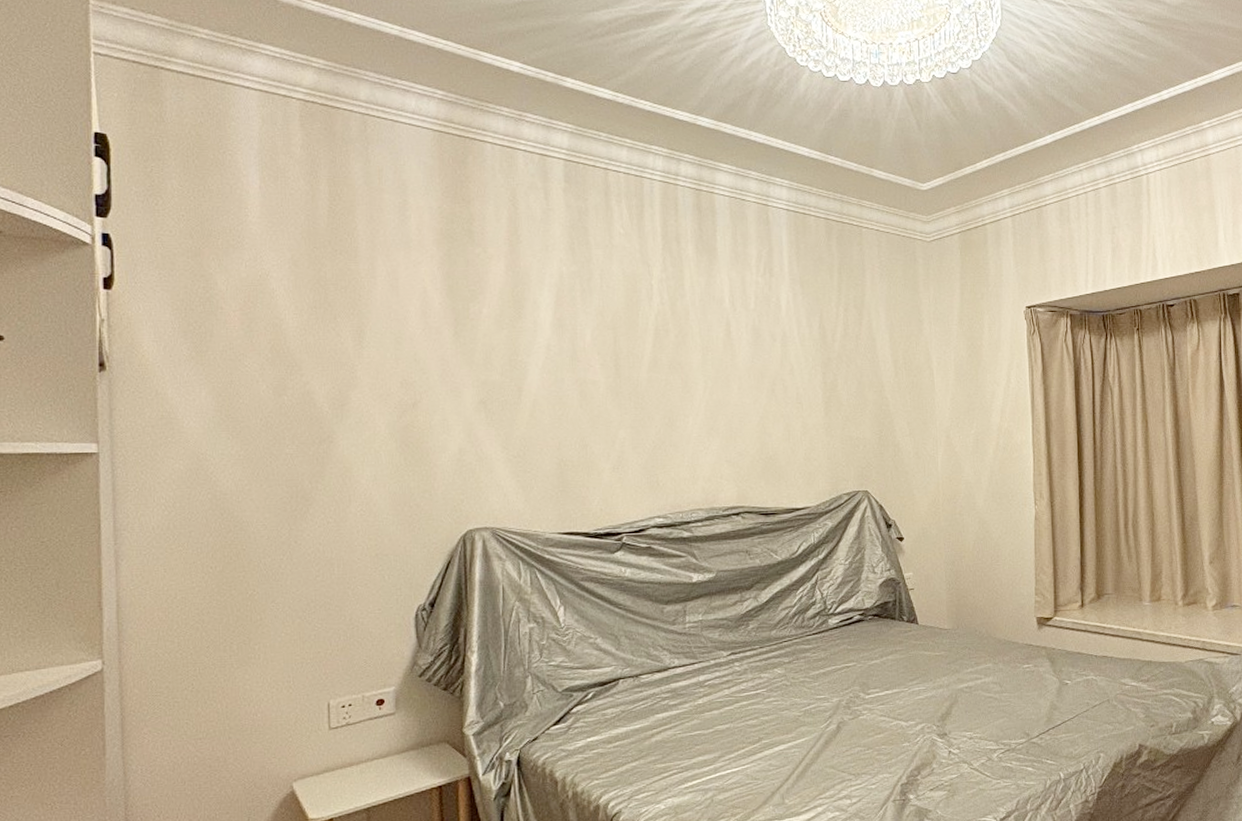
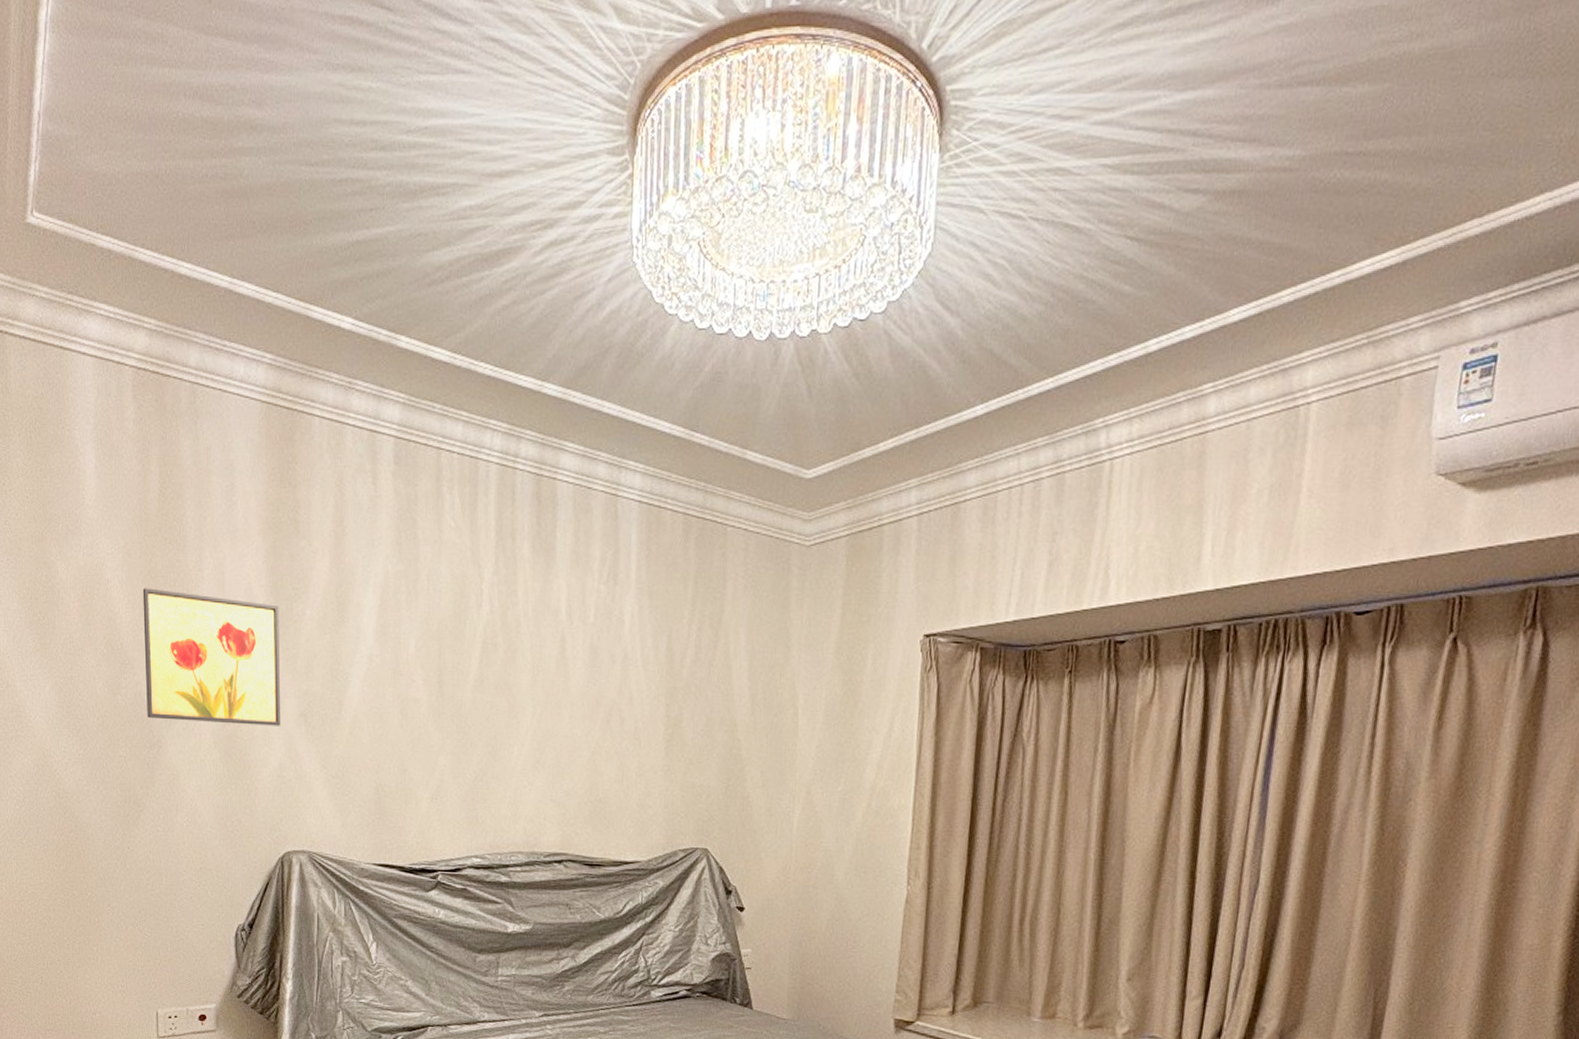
wall art: none [311,295,460,416] -> present [142,588,281,726]

